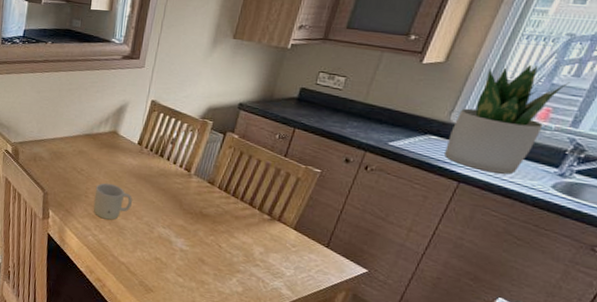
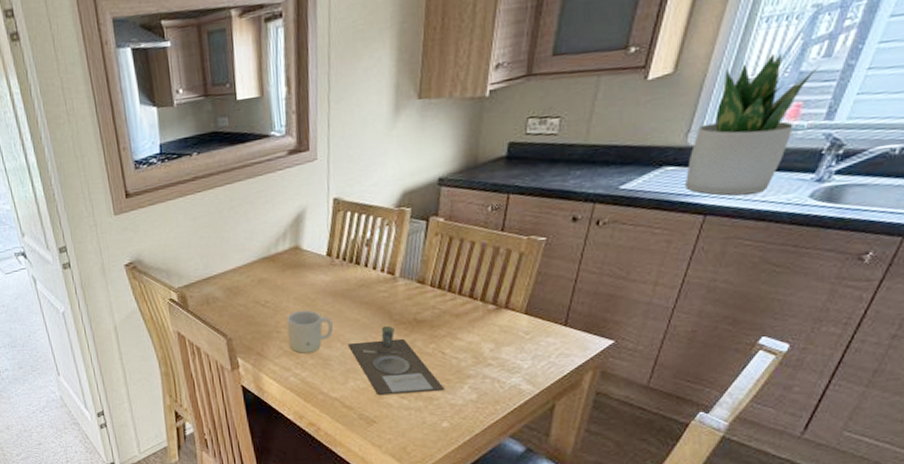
place setting: none [141,212,216,278] -> present [347,326,445,395]

